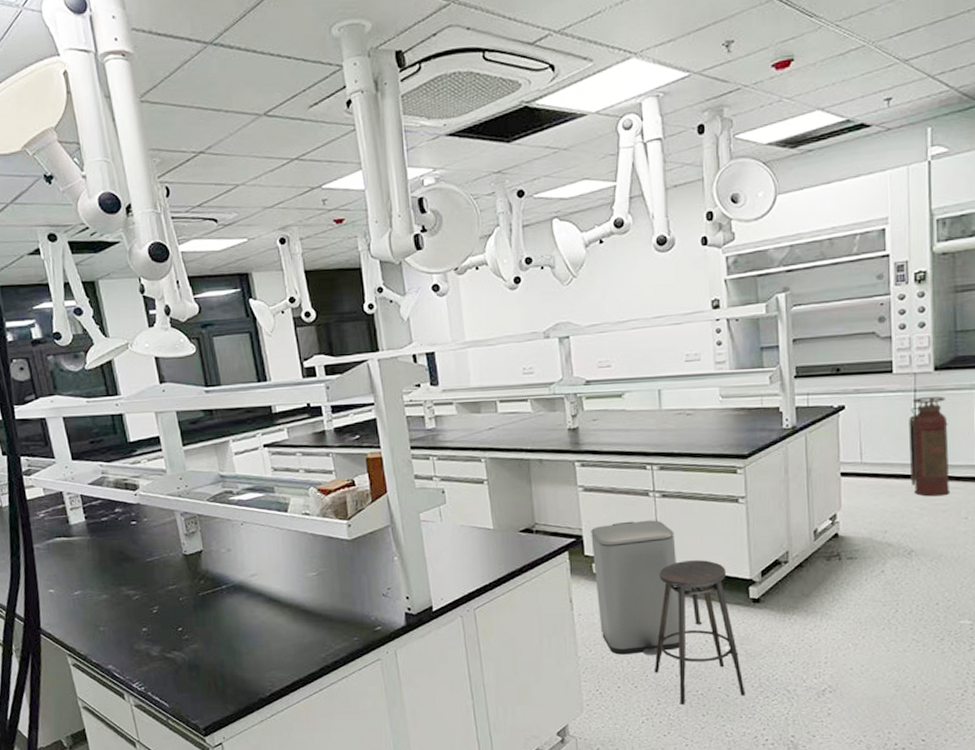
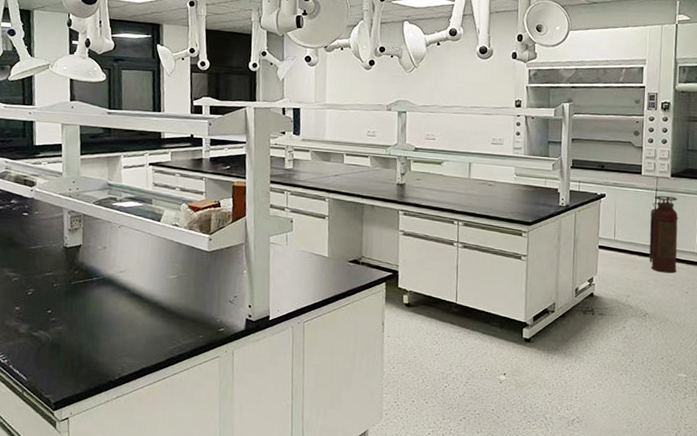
pedal bin: present [591,520,680,656] -> none [404,264,470,378]
stool: present [654,560,746,705] -> none [442,301,513,421]

